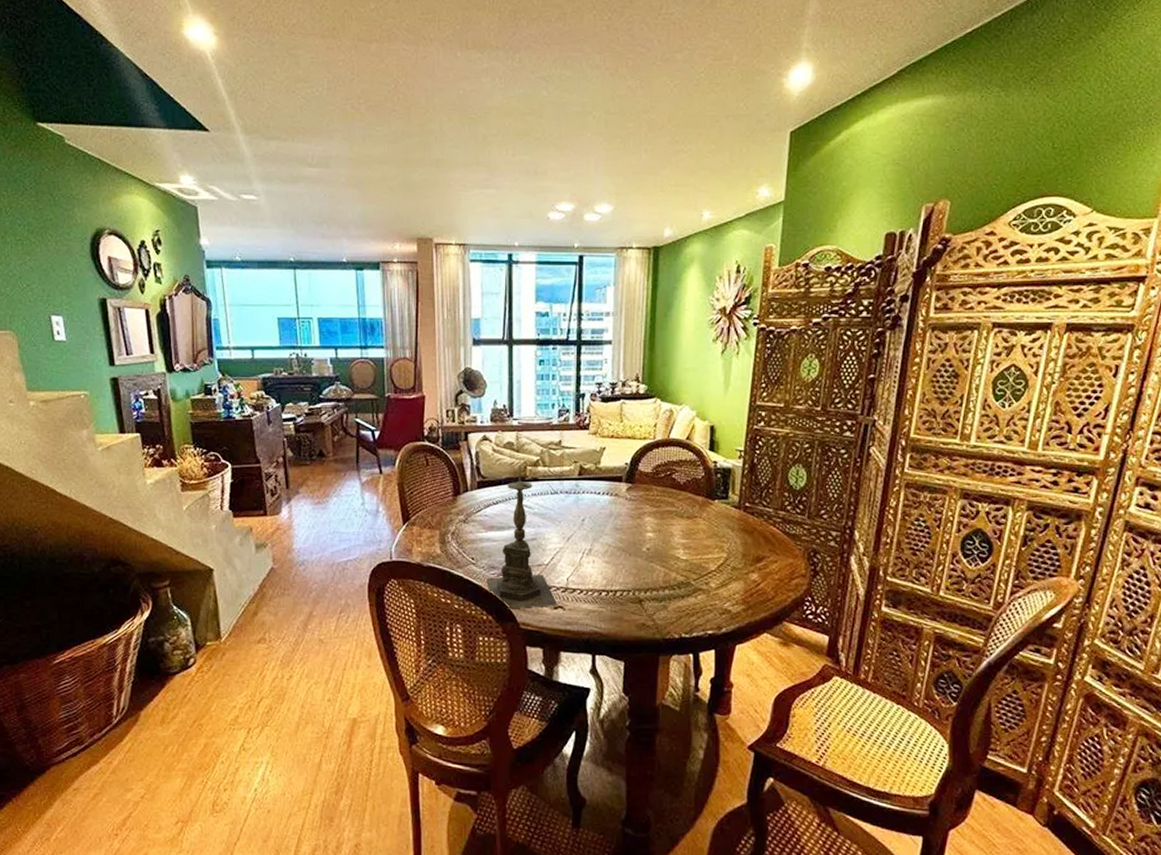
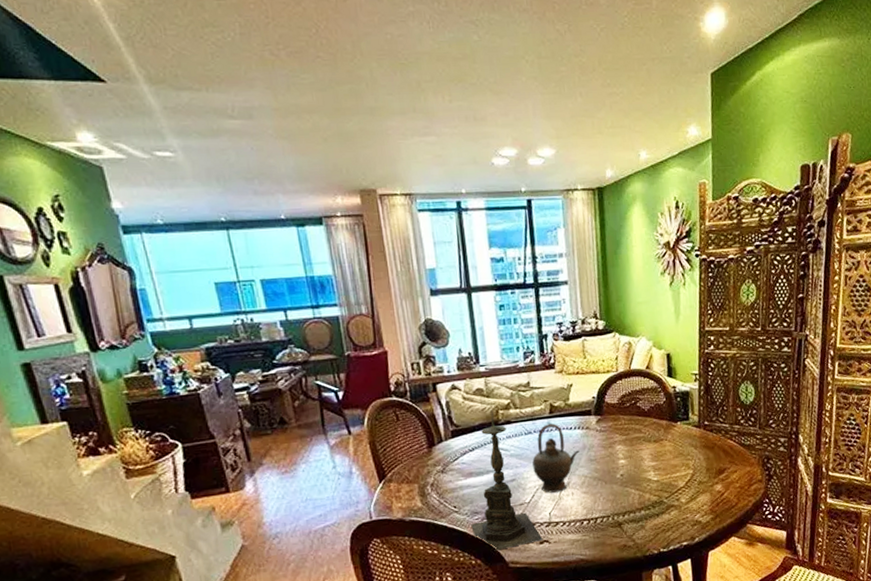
teapot: none [555,486,606,558] -> present [532,423,580,493]

